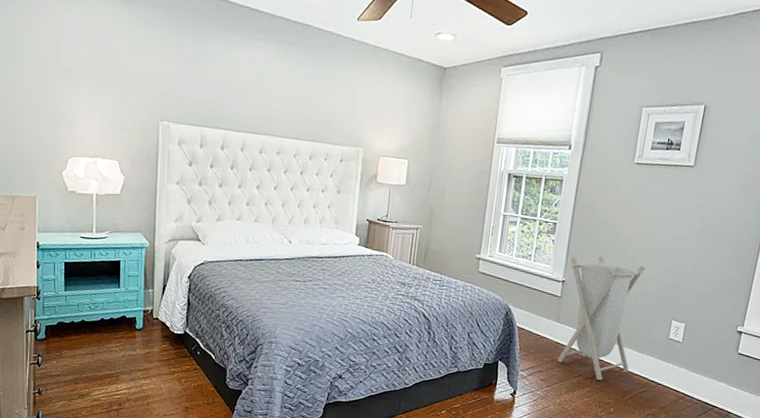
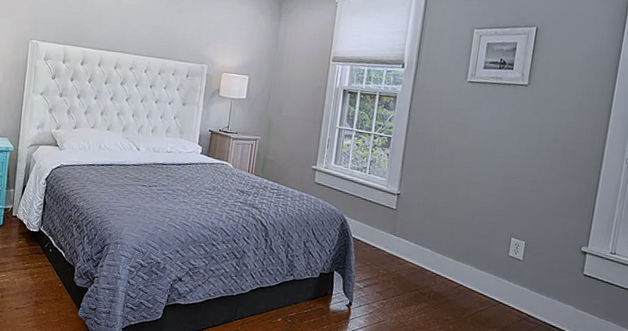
laundry hamper: present [557,256,646,380] -> none [393,171,482,296]

